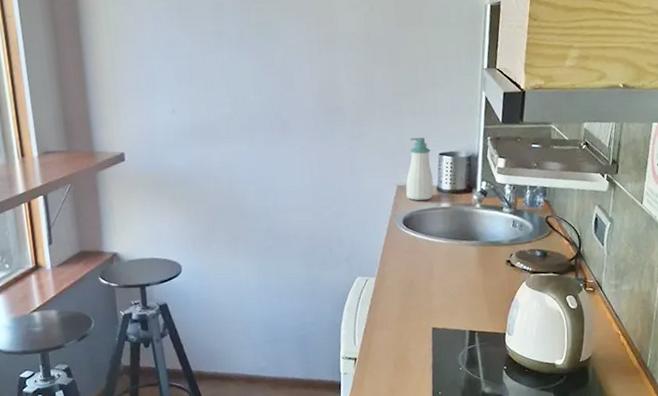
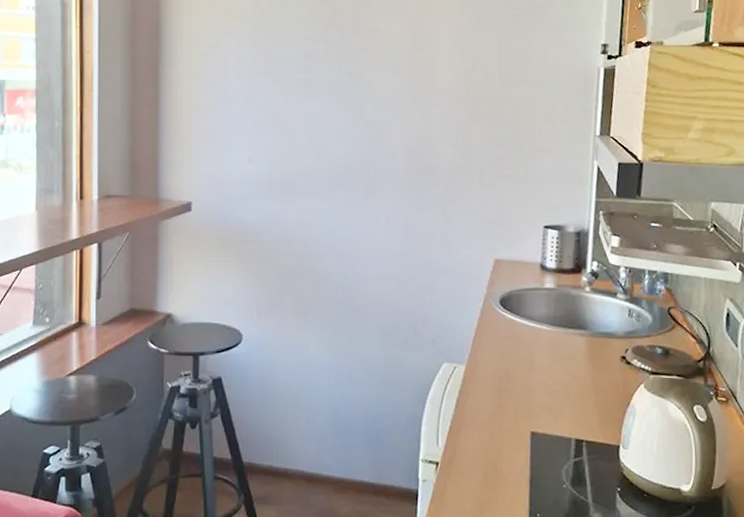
soap bottle: present [406,137,434,201] -> none [504,206,536,279]

